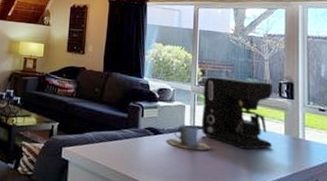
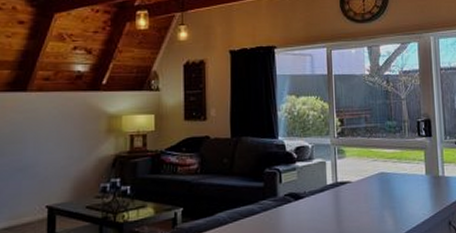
cup: present [166,124,210,151] -> none [309,182,355,210]
coffee maker: present [201,76,273,150] -> none [343,122,416,197]

